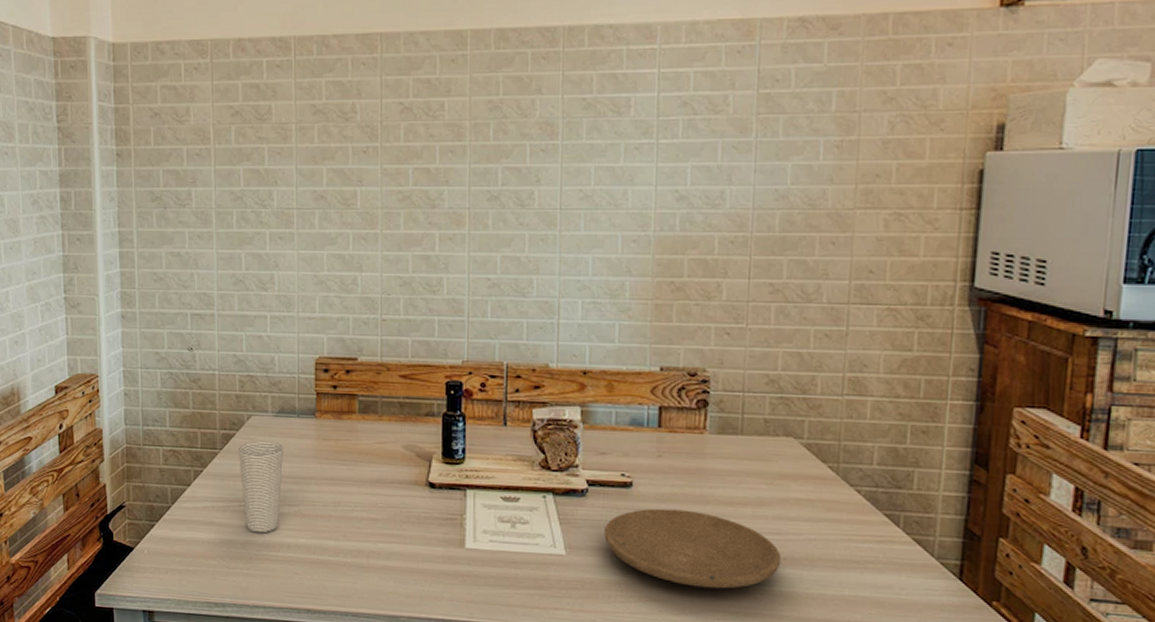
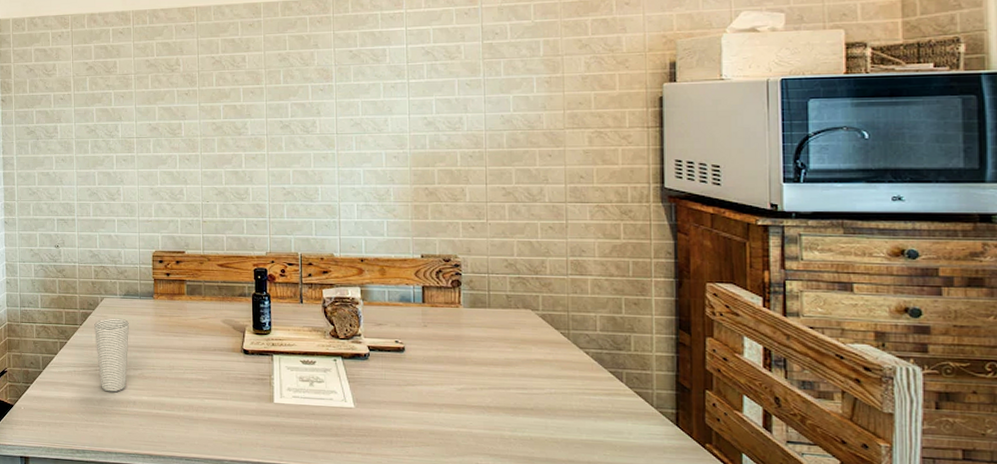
plate: present [604,508,782,589] -> none [385,368,529,435]

